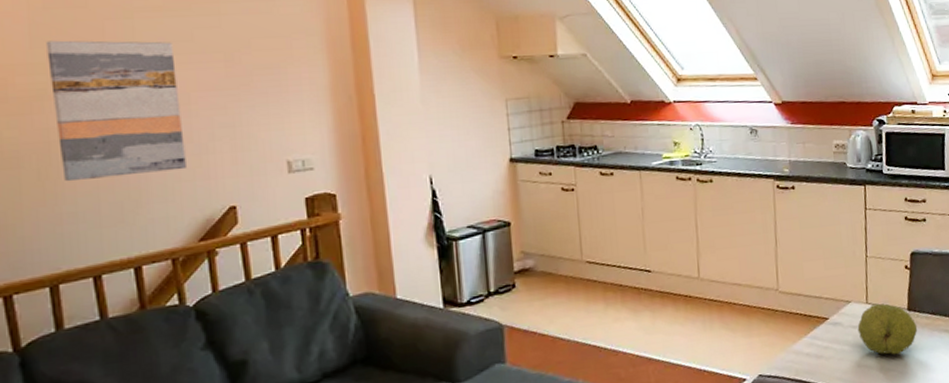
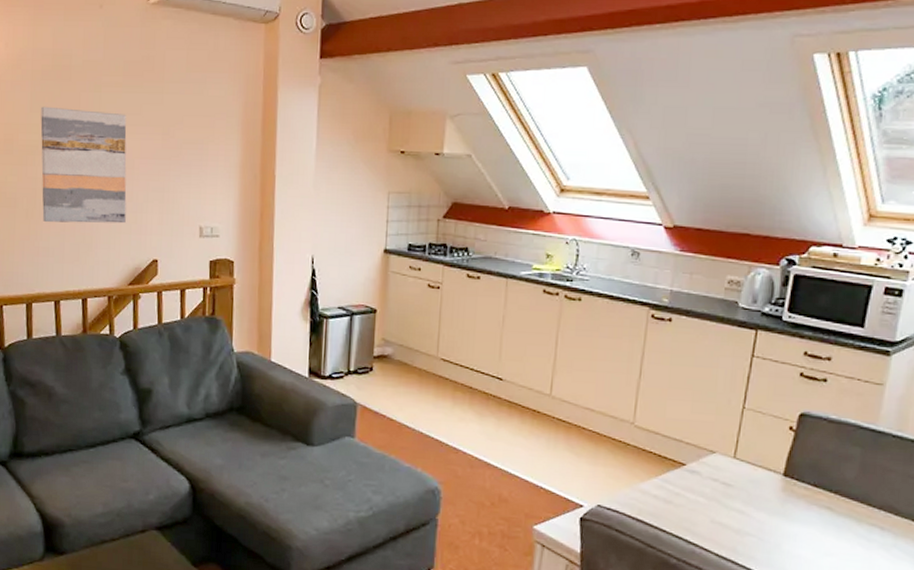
fruit: present [857,303,918,355] -> none [718,460,792,521]

